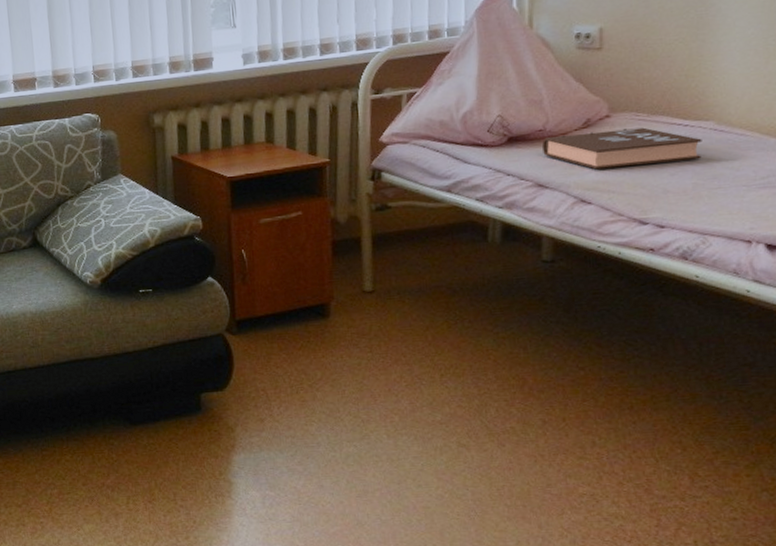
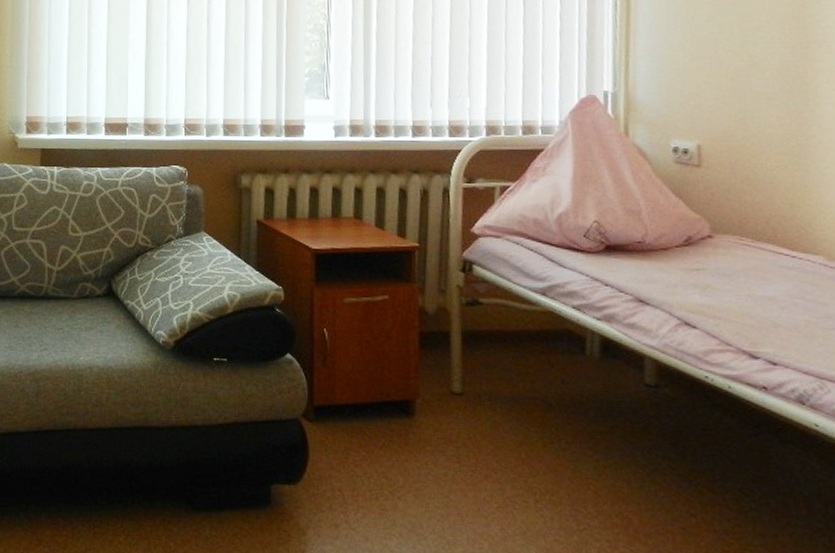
book: present [542,127,702,170] -> none [642,250,813,295]

